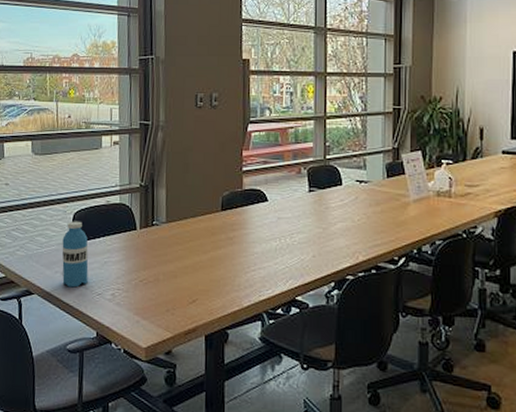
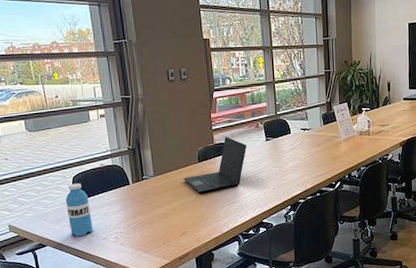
laptop: none [200,181,284,252] -> present [183,136,247,194]

